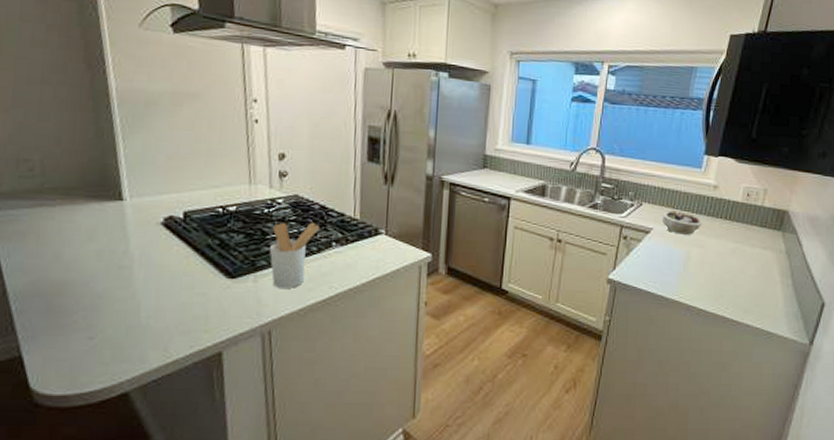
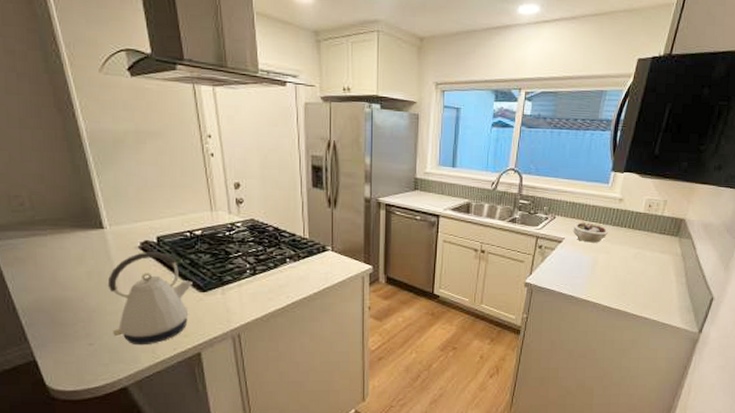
kettle: none [119,229,220,341] -> present [107,252,192,346]
utensil holder: present [270,222,320,288] -> none [234,242,275,299]

